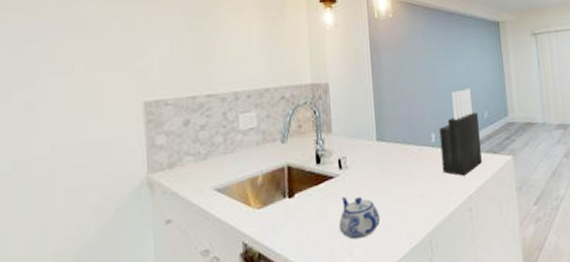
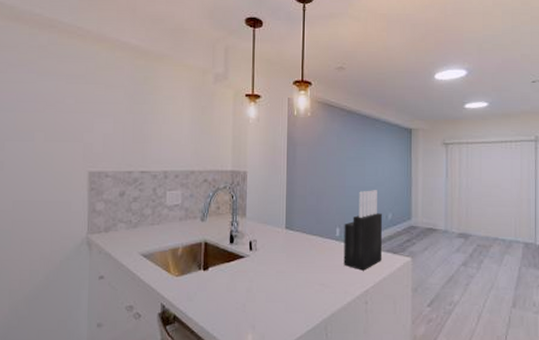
teapot: present [338,196,381,240] -> none [245,275,283,315]

